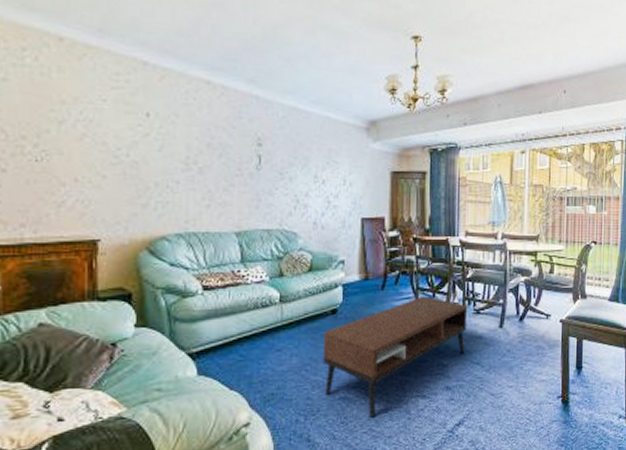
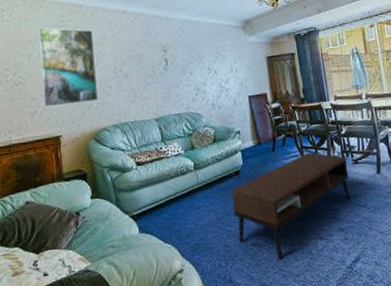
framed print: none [77,84,160,199] -> present [39,27,99,108]

